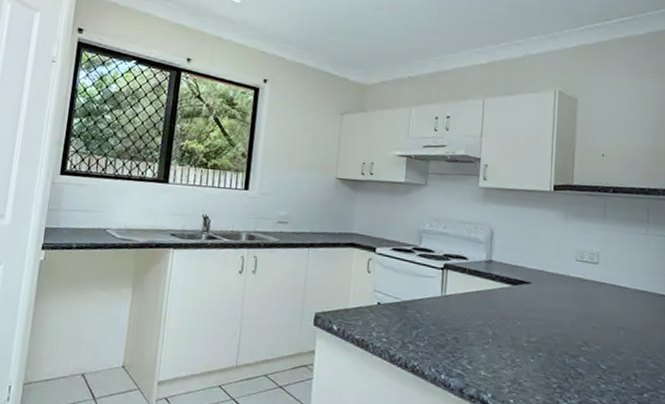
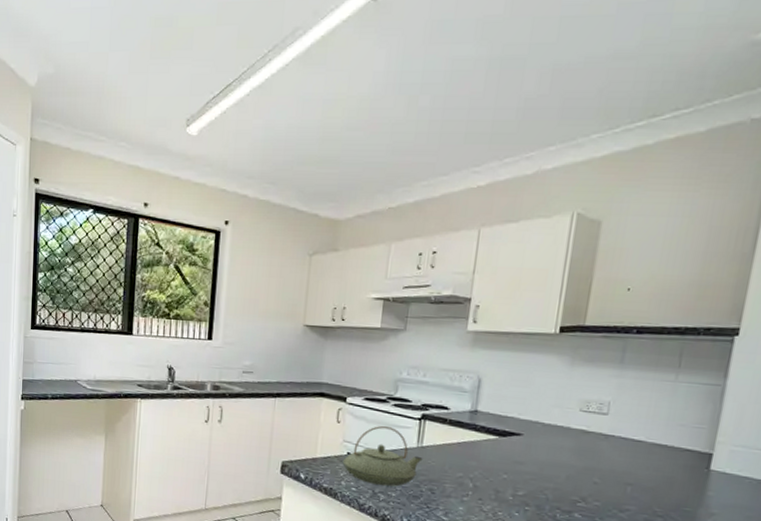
teapot: none [373,275,447,336] -> present [342,426,423,487]

